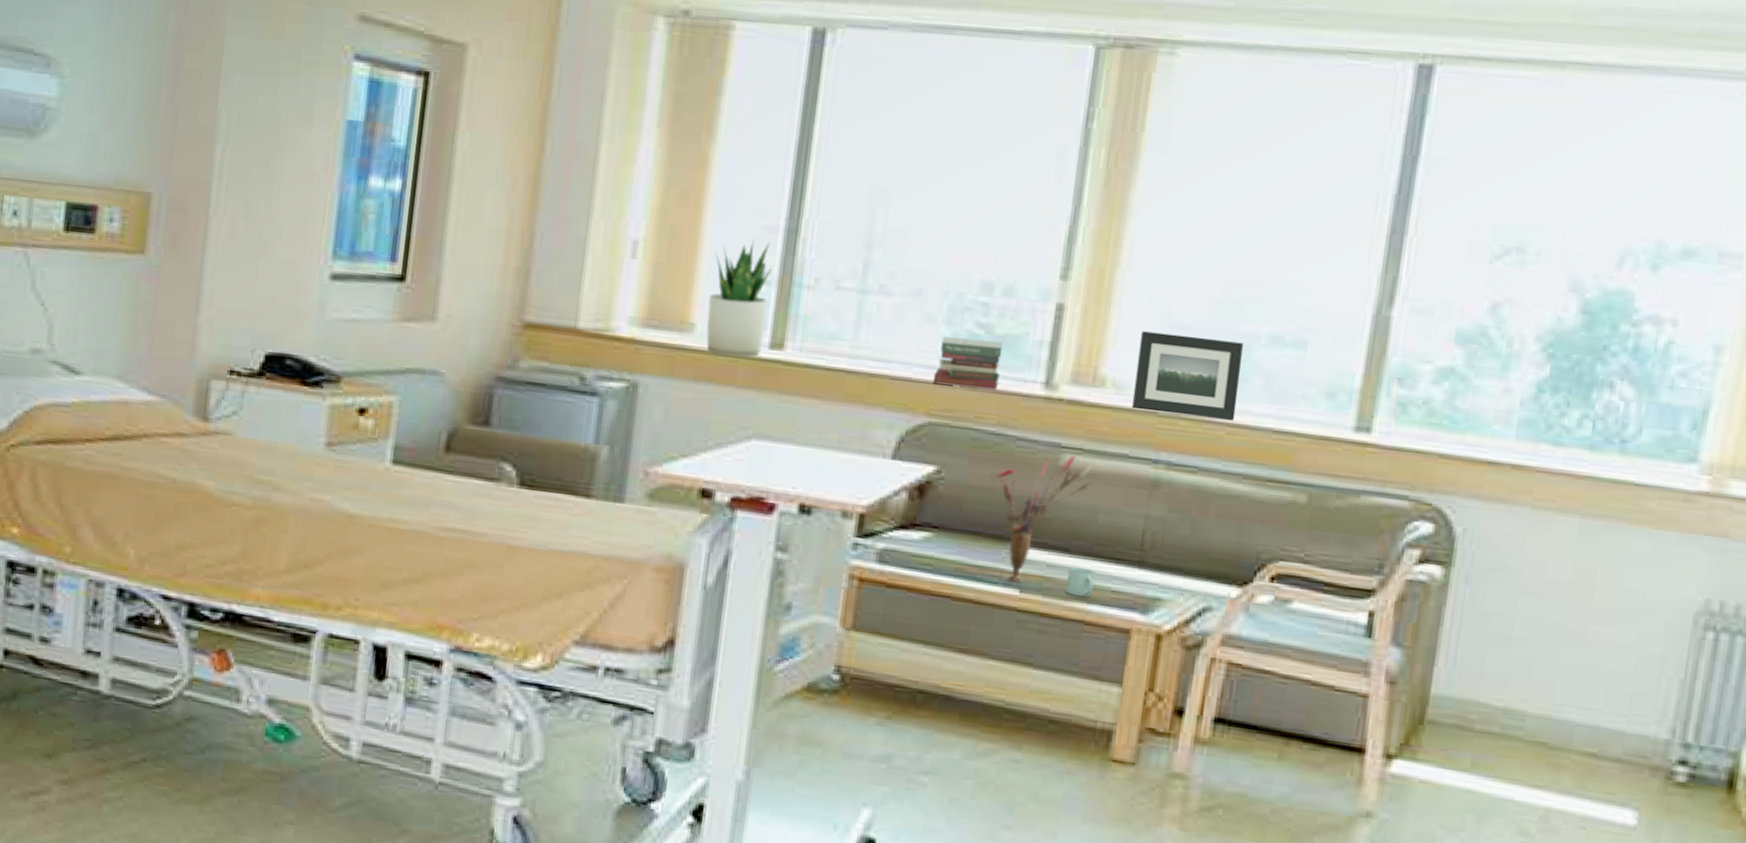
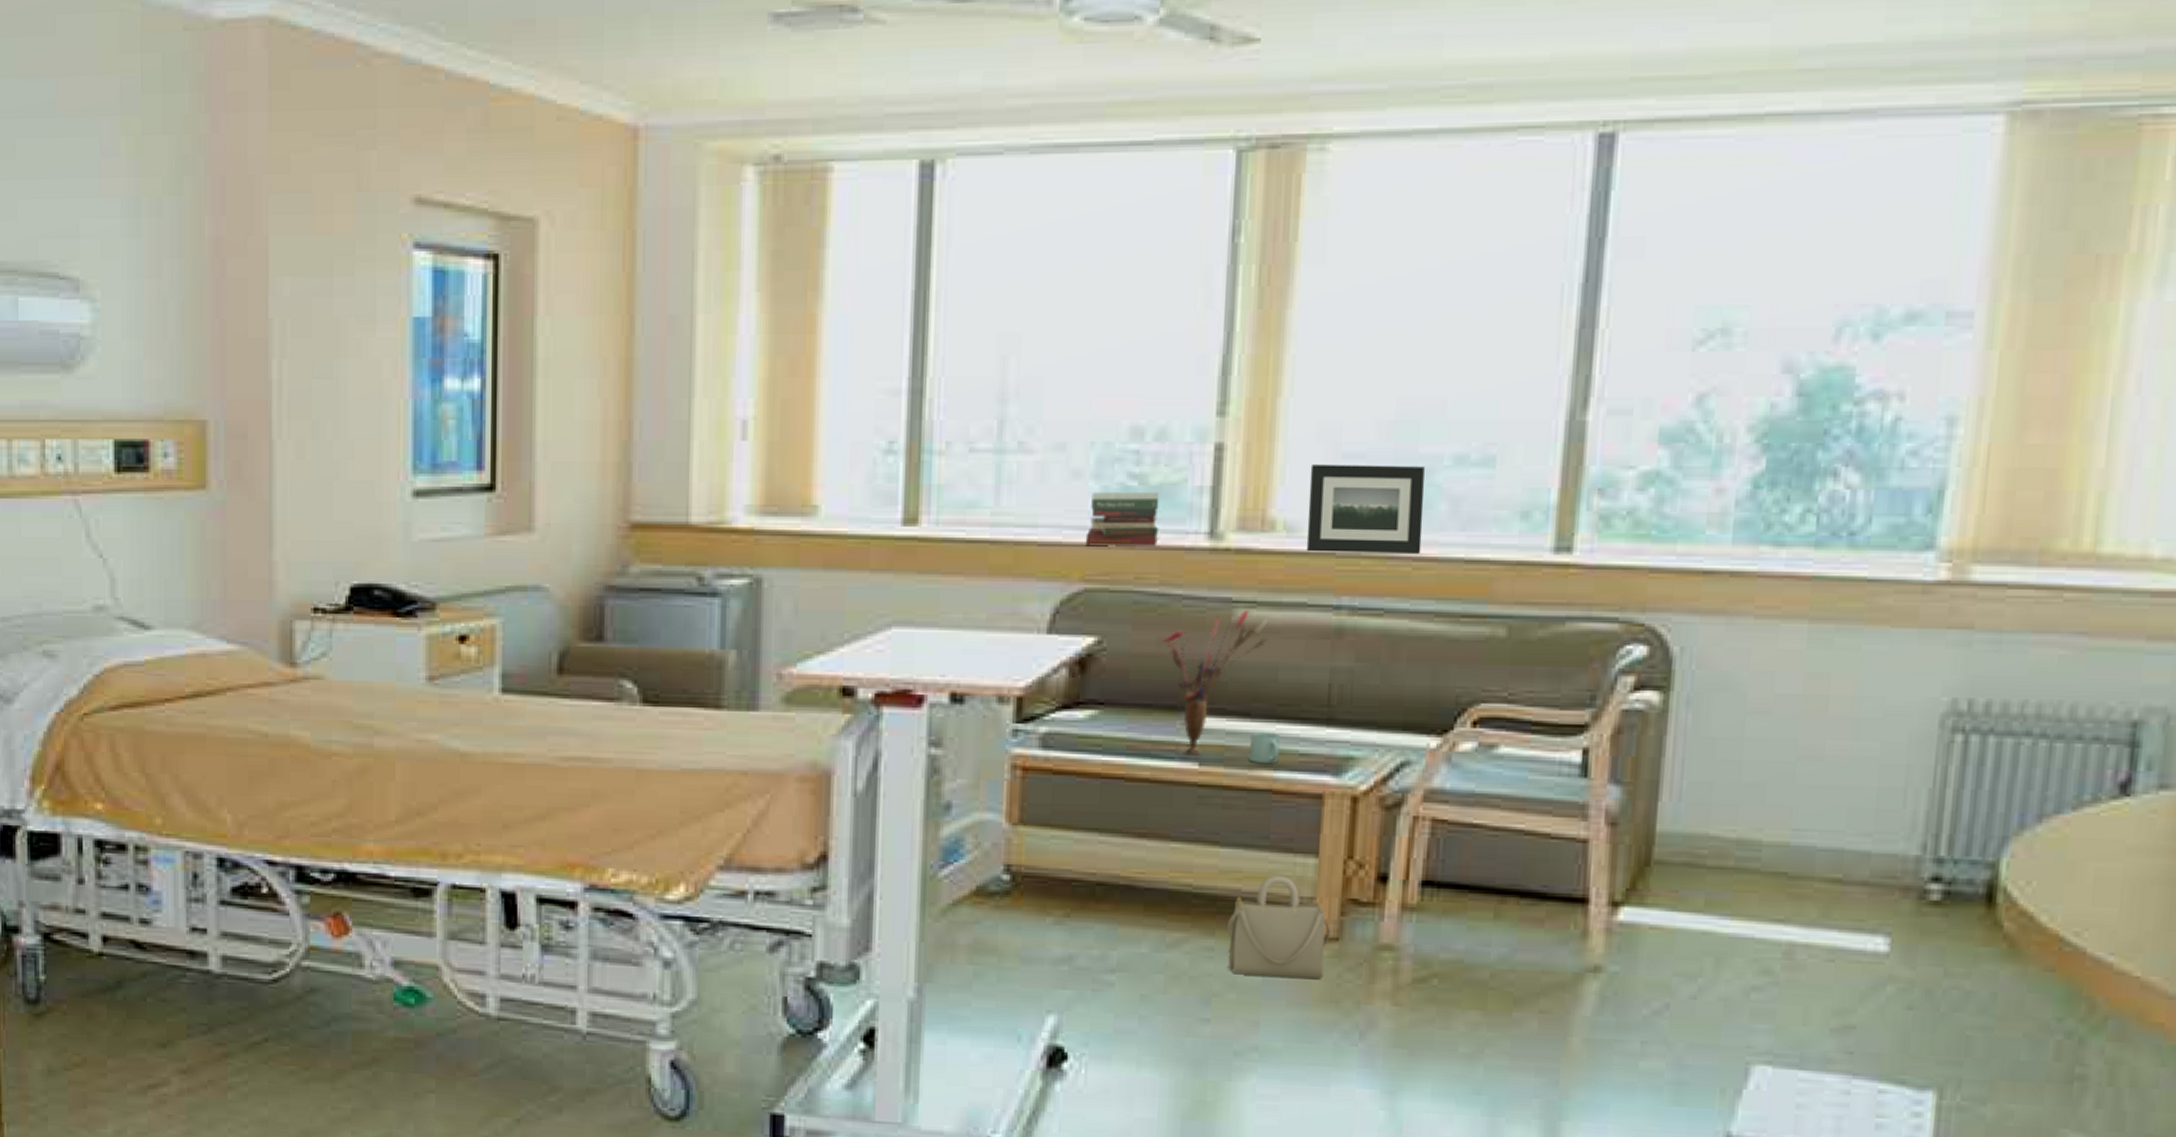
planter: present [706,240,772,358] -> none [830,406,898,539]
handbag: none [1031,699,1128,799] -> present [1227,875,1330,979]

